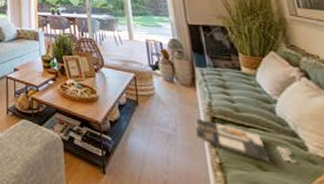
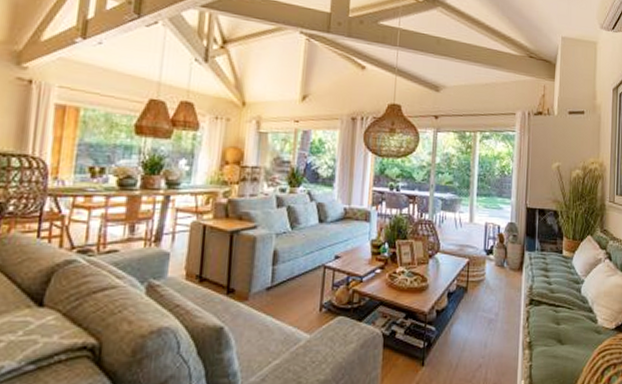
magazine: present [195,117,297,163] -> none [515,301,587,337]

